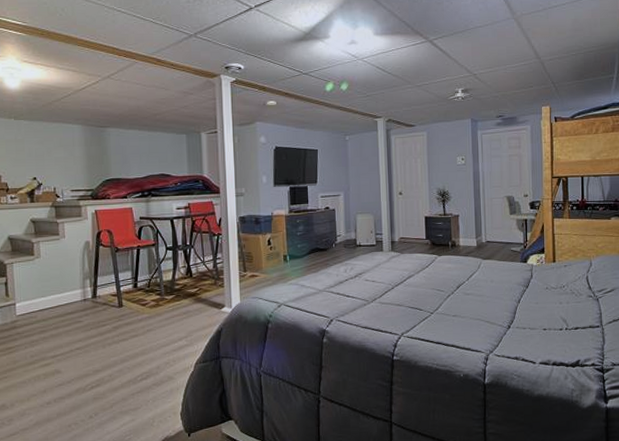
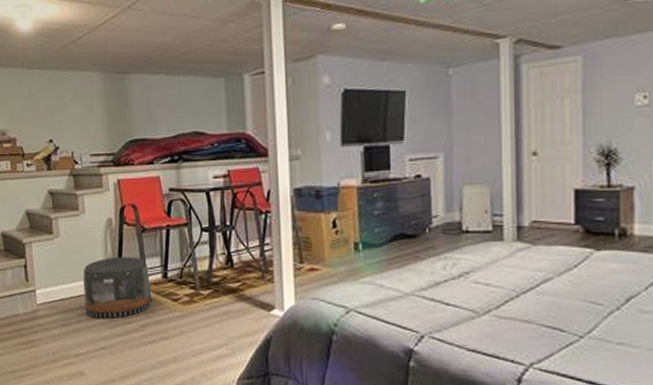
pouf: none [61,272,123,324] -> present [83,257,151,318]

